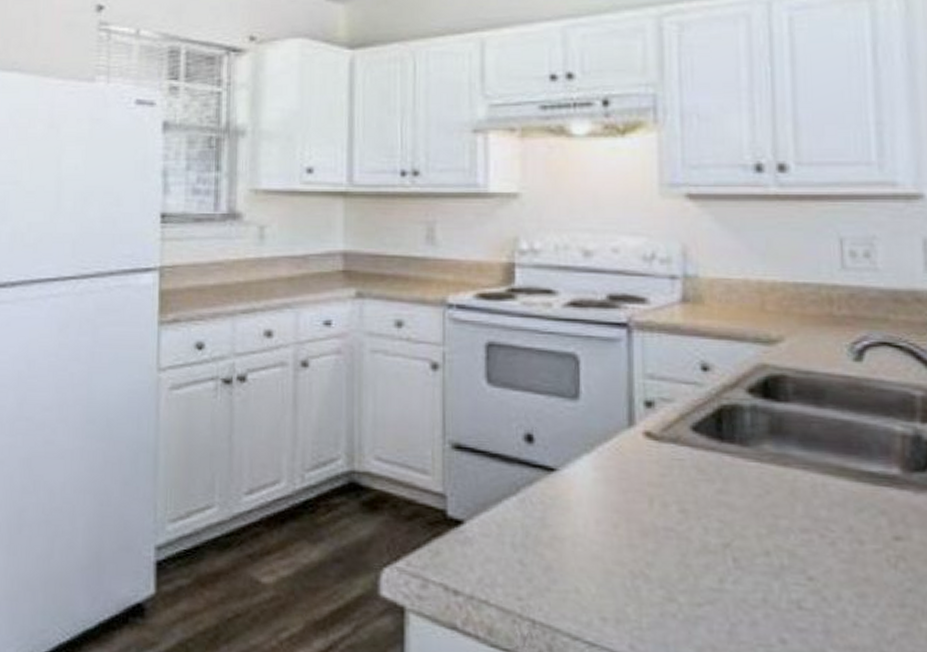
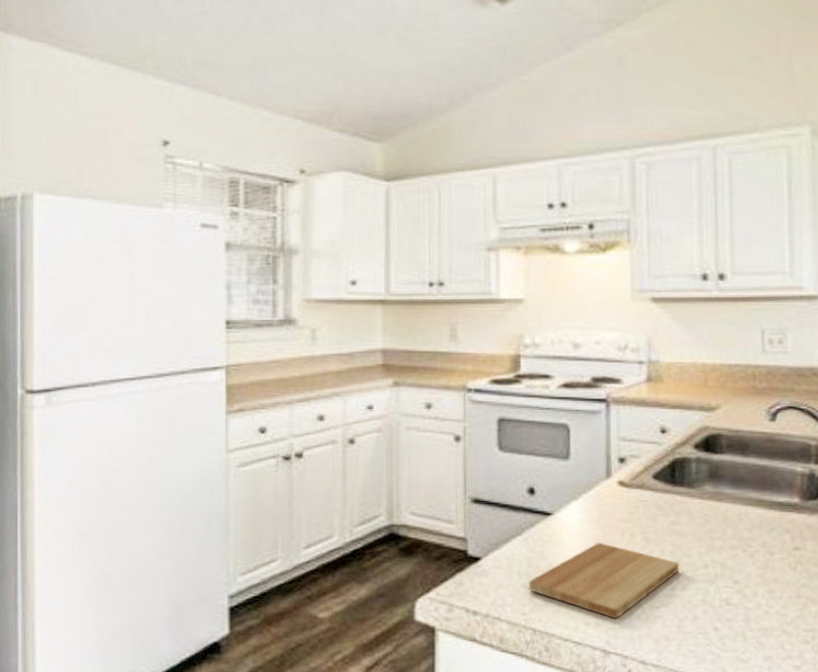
cutting board: none [524,510,731,615] -> present [528,542,680,618]

